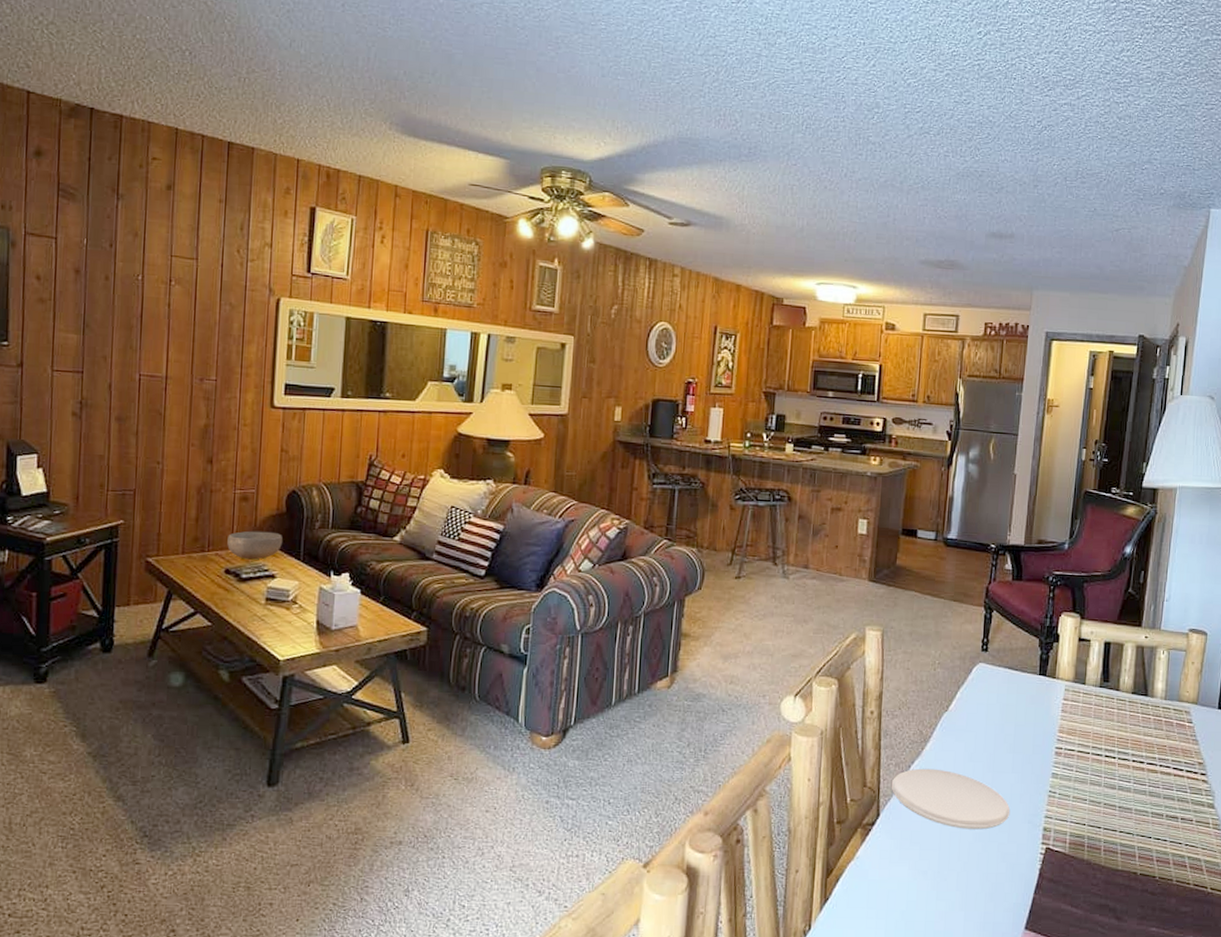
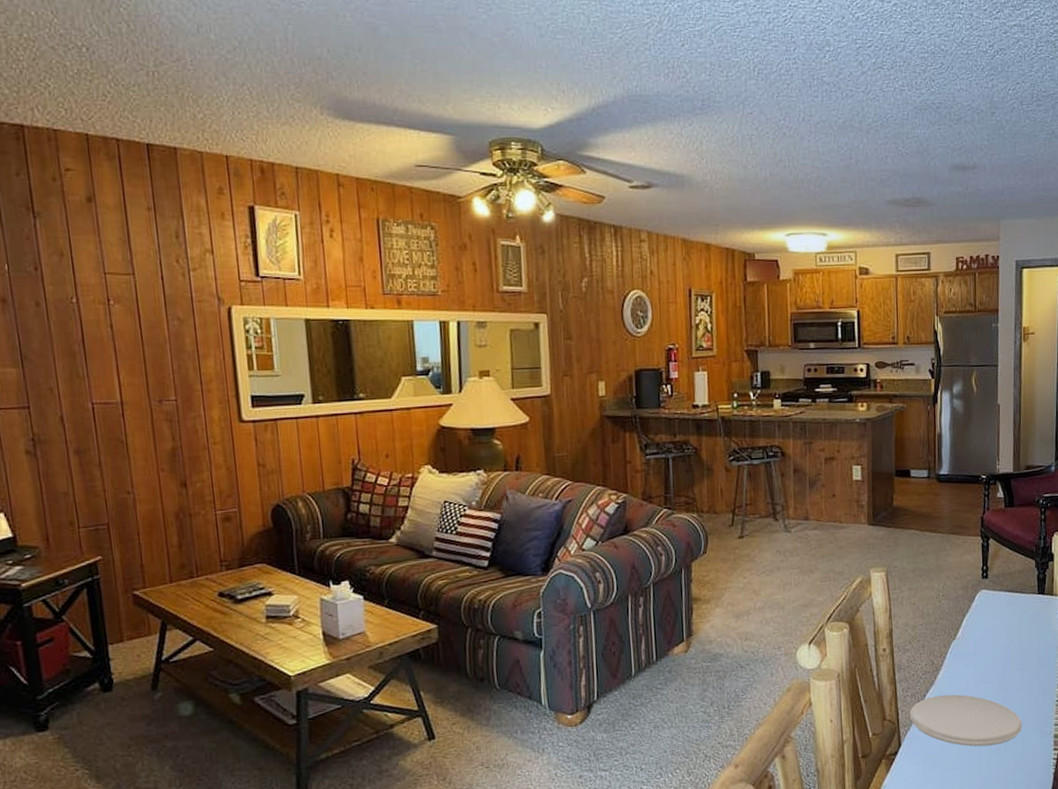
bowl: present [227,531,282,560] -> none [215,549,274,580]

